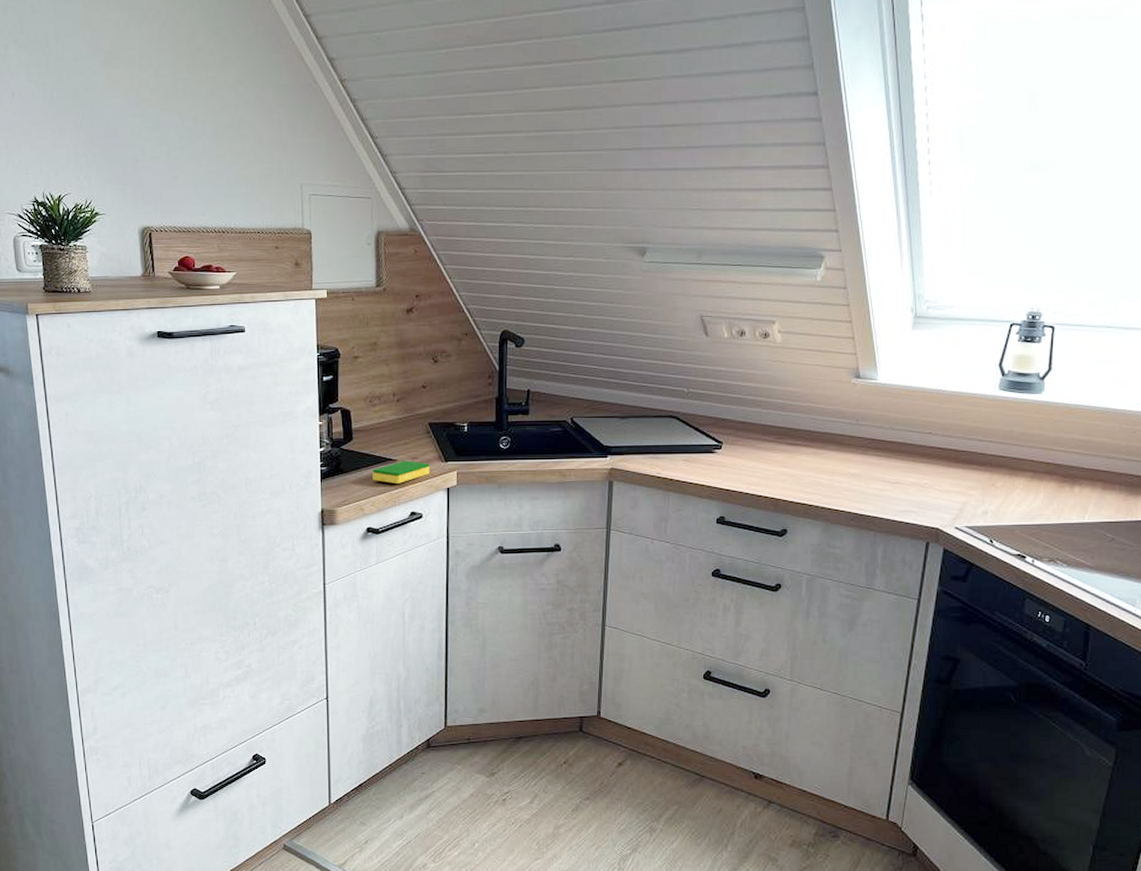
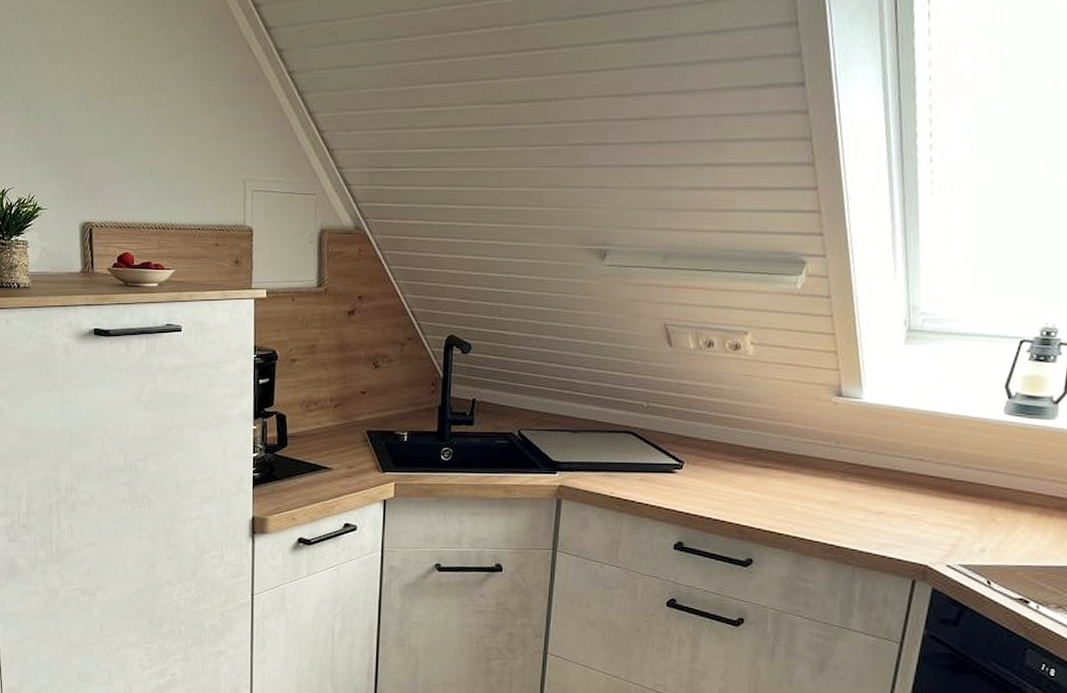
dish sponge: present [372,461,431,484] -> none [306,469,367,493]

